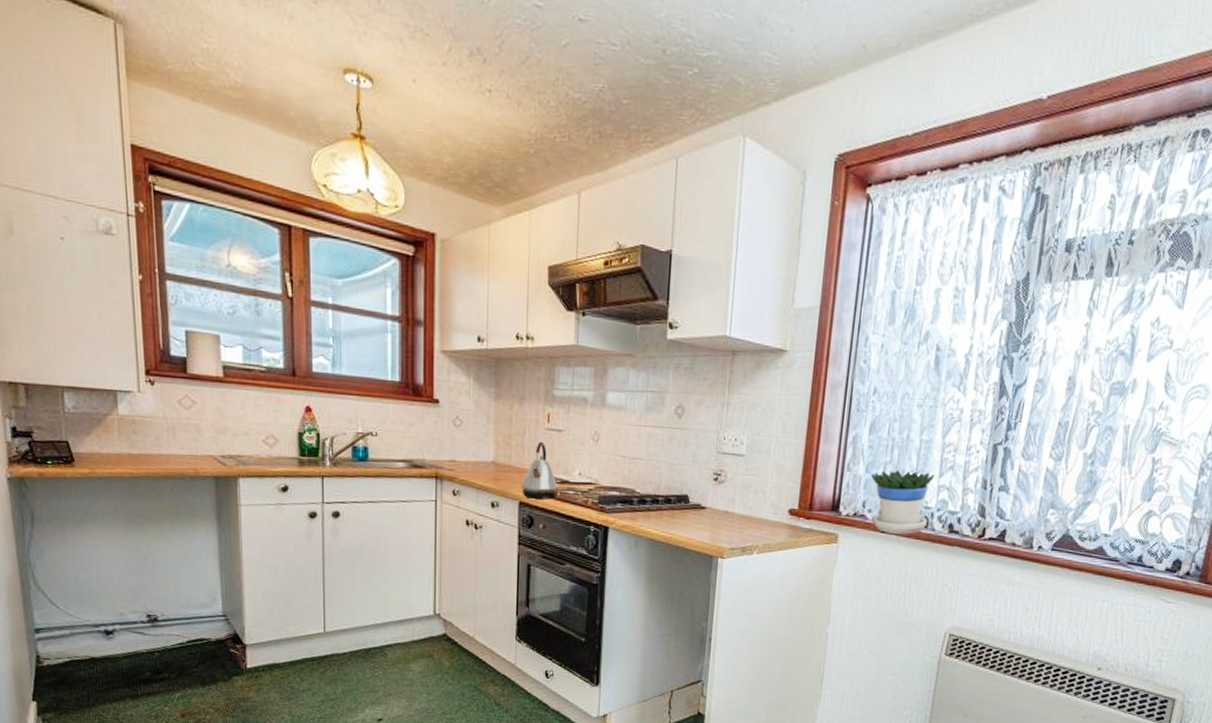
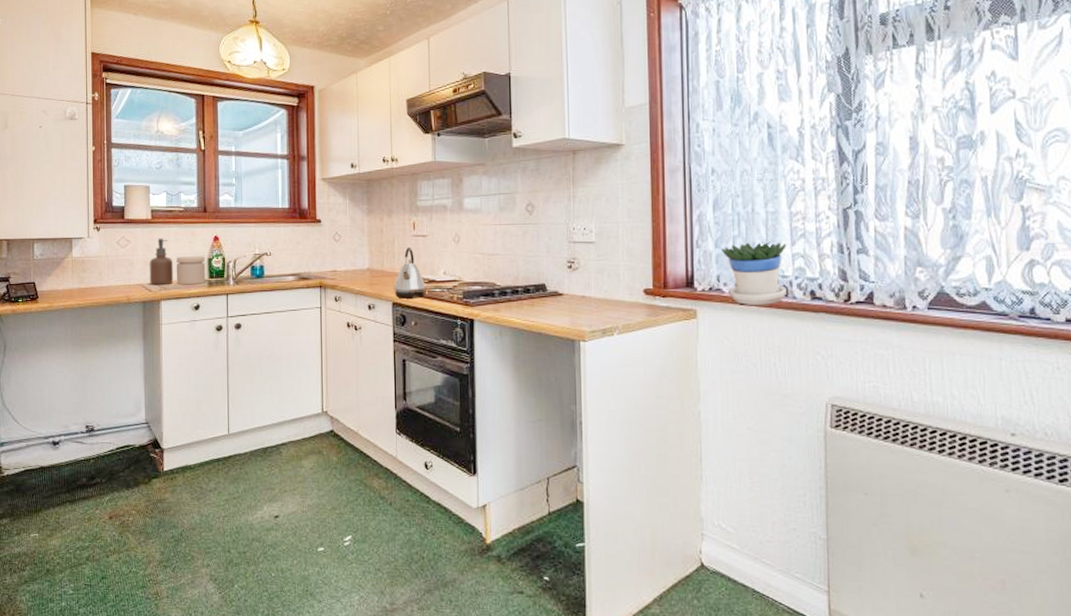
soap dispenser: none [222,401,255,460] -> present [149,238,174,286]
jar: none [258,427,296,463] -> present [177,256,206,285]

